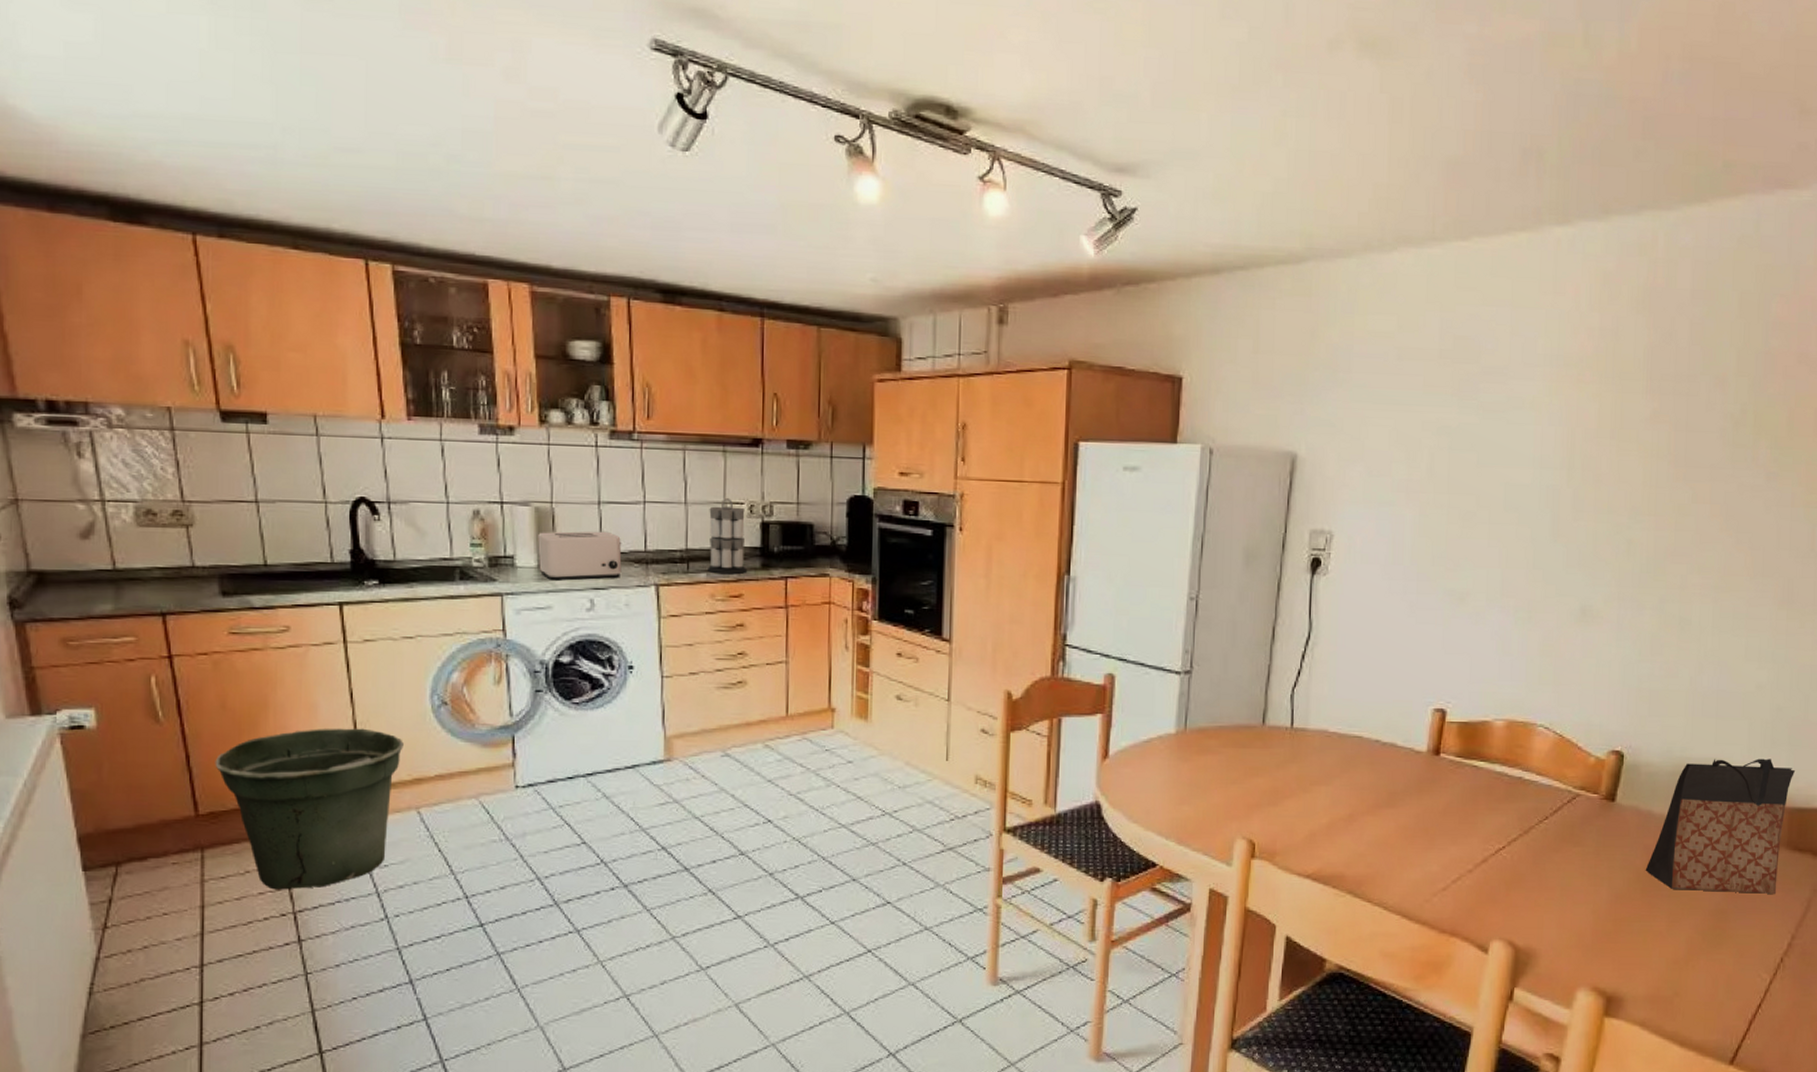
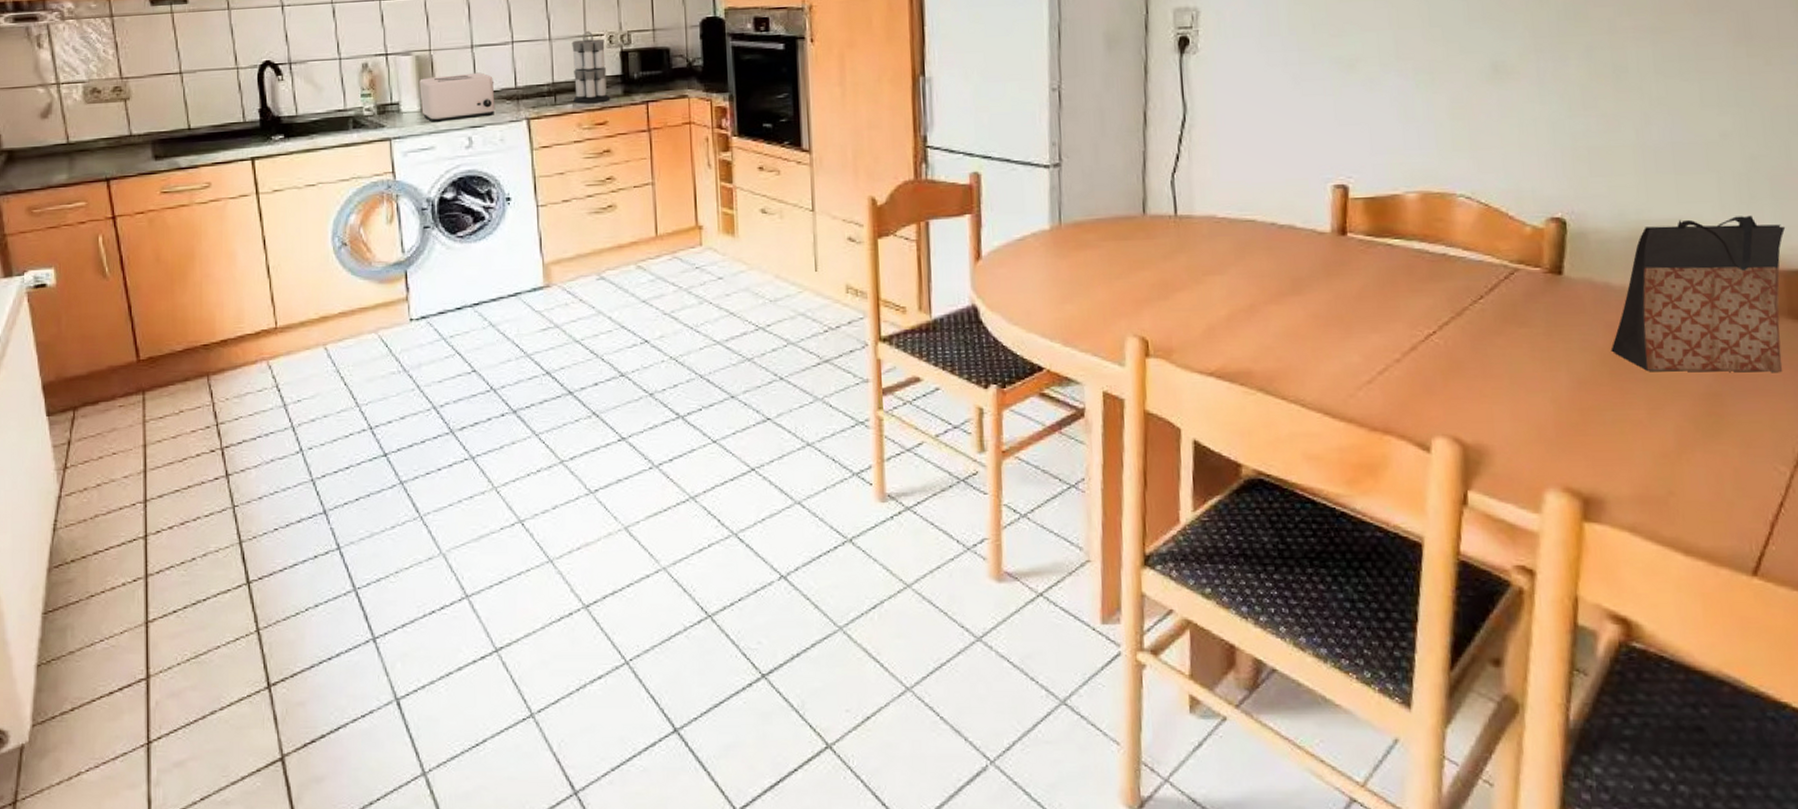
flower pot: present [215,728,404,890] -> none [152,272,310,428]

